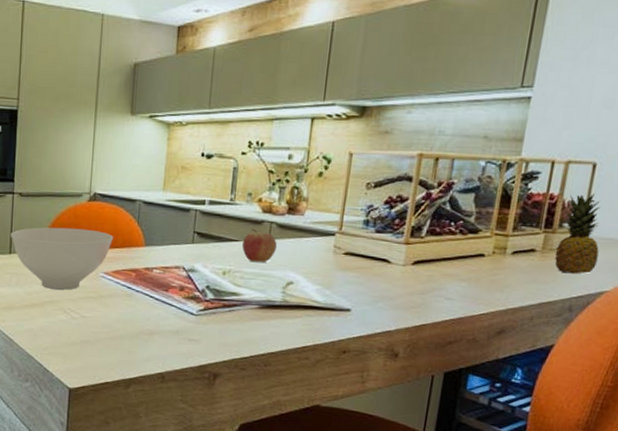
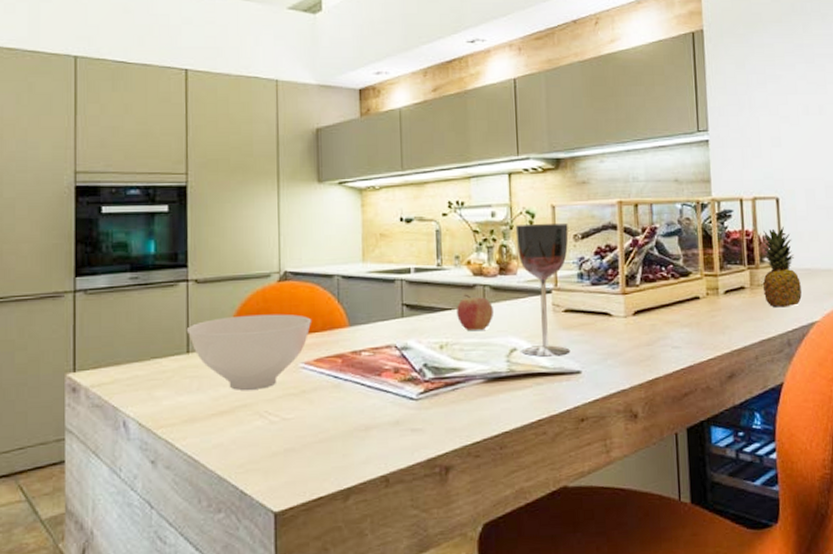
wineglass: none [297,169,363,294] -> present [515,223,571,357]

